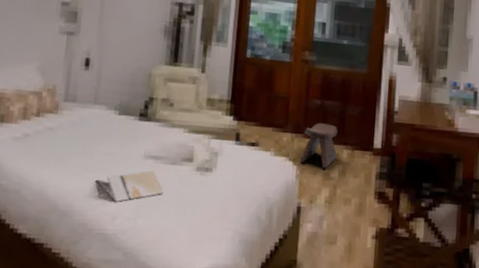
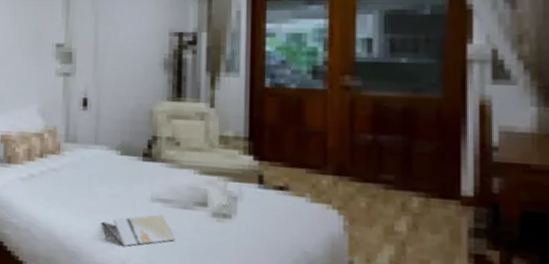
stool: present [299,123,338,168] -> none [347,163,403,220]

